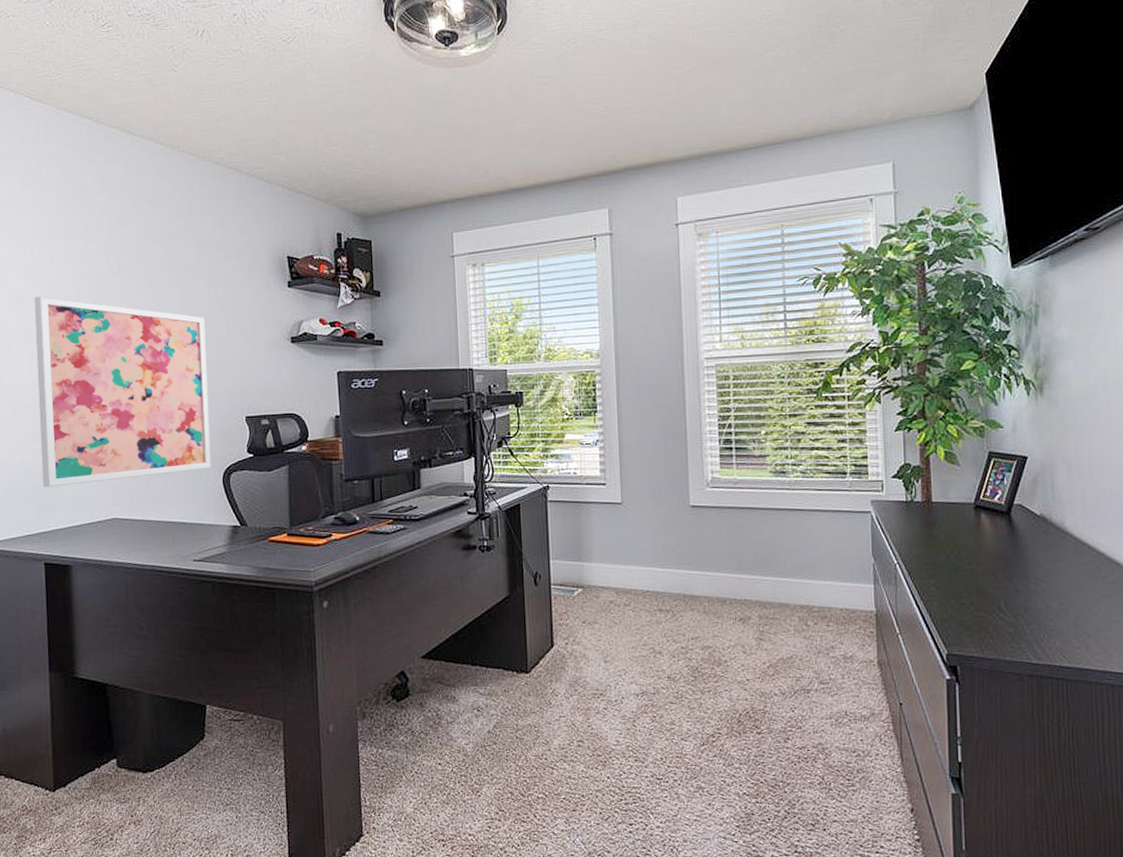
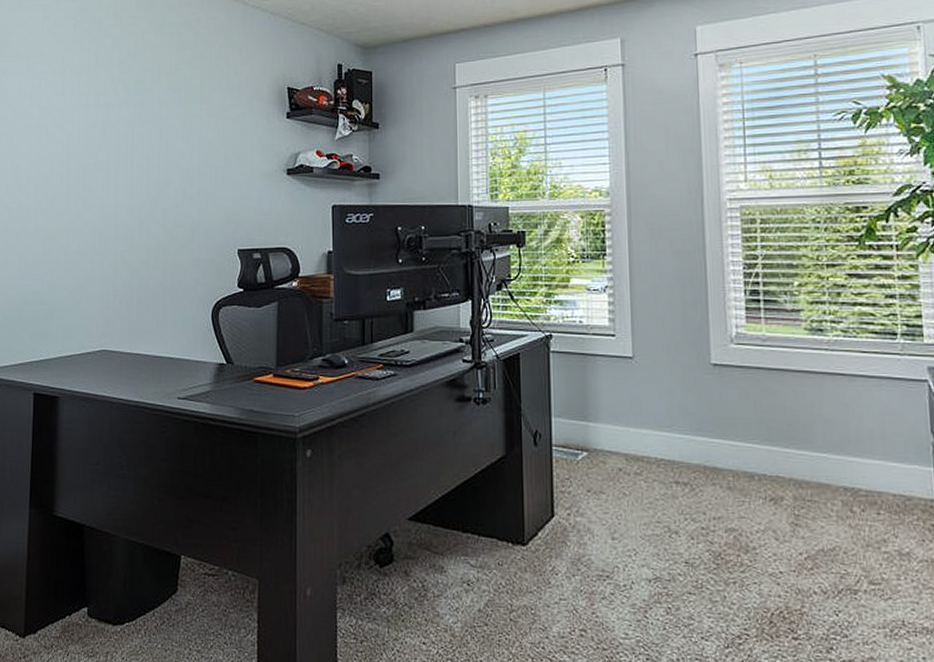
wall art: present [34,296,211,487] -> none [38,125,203,315]

